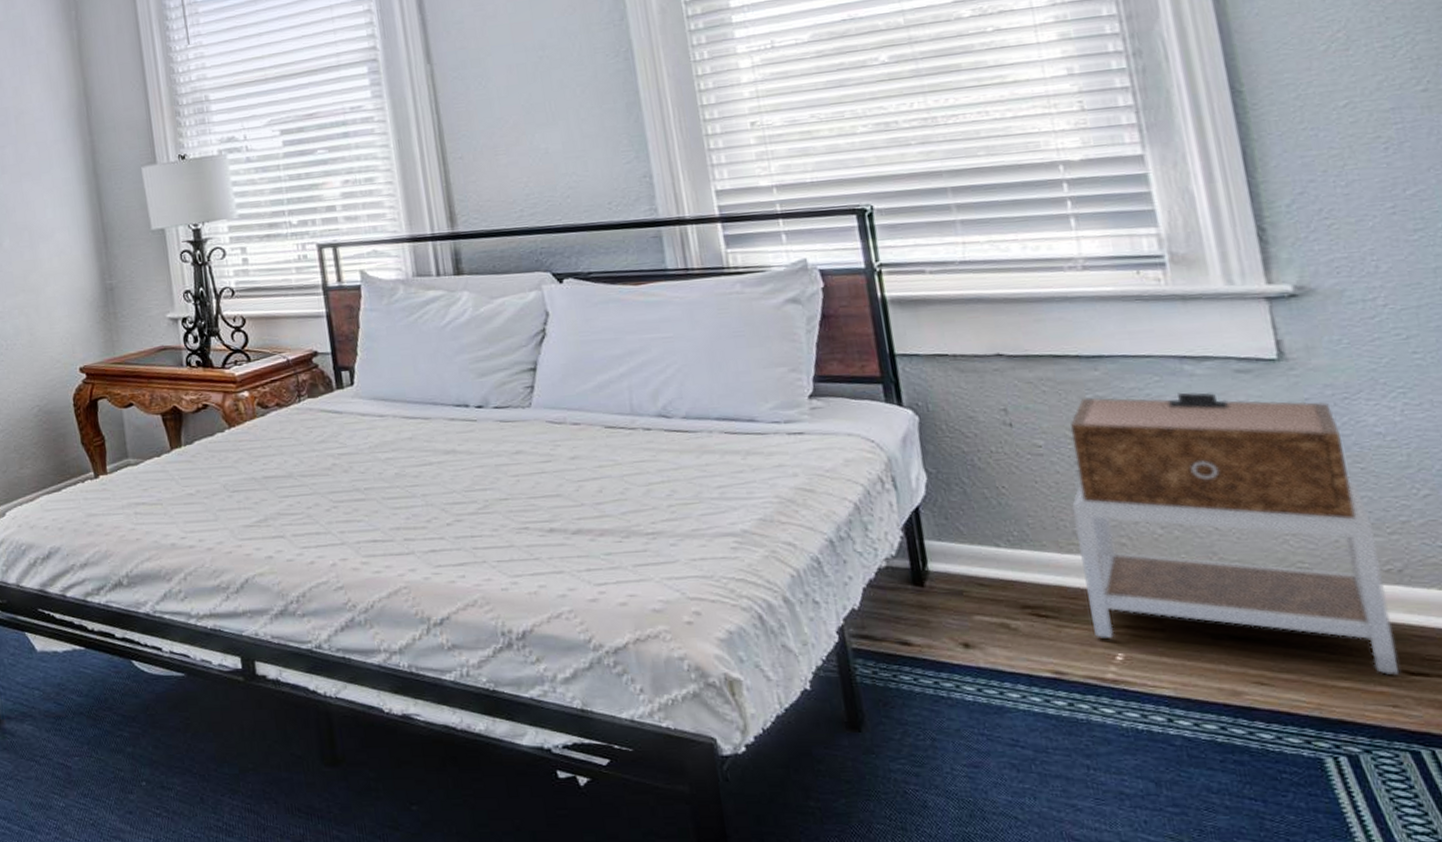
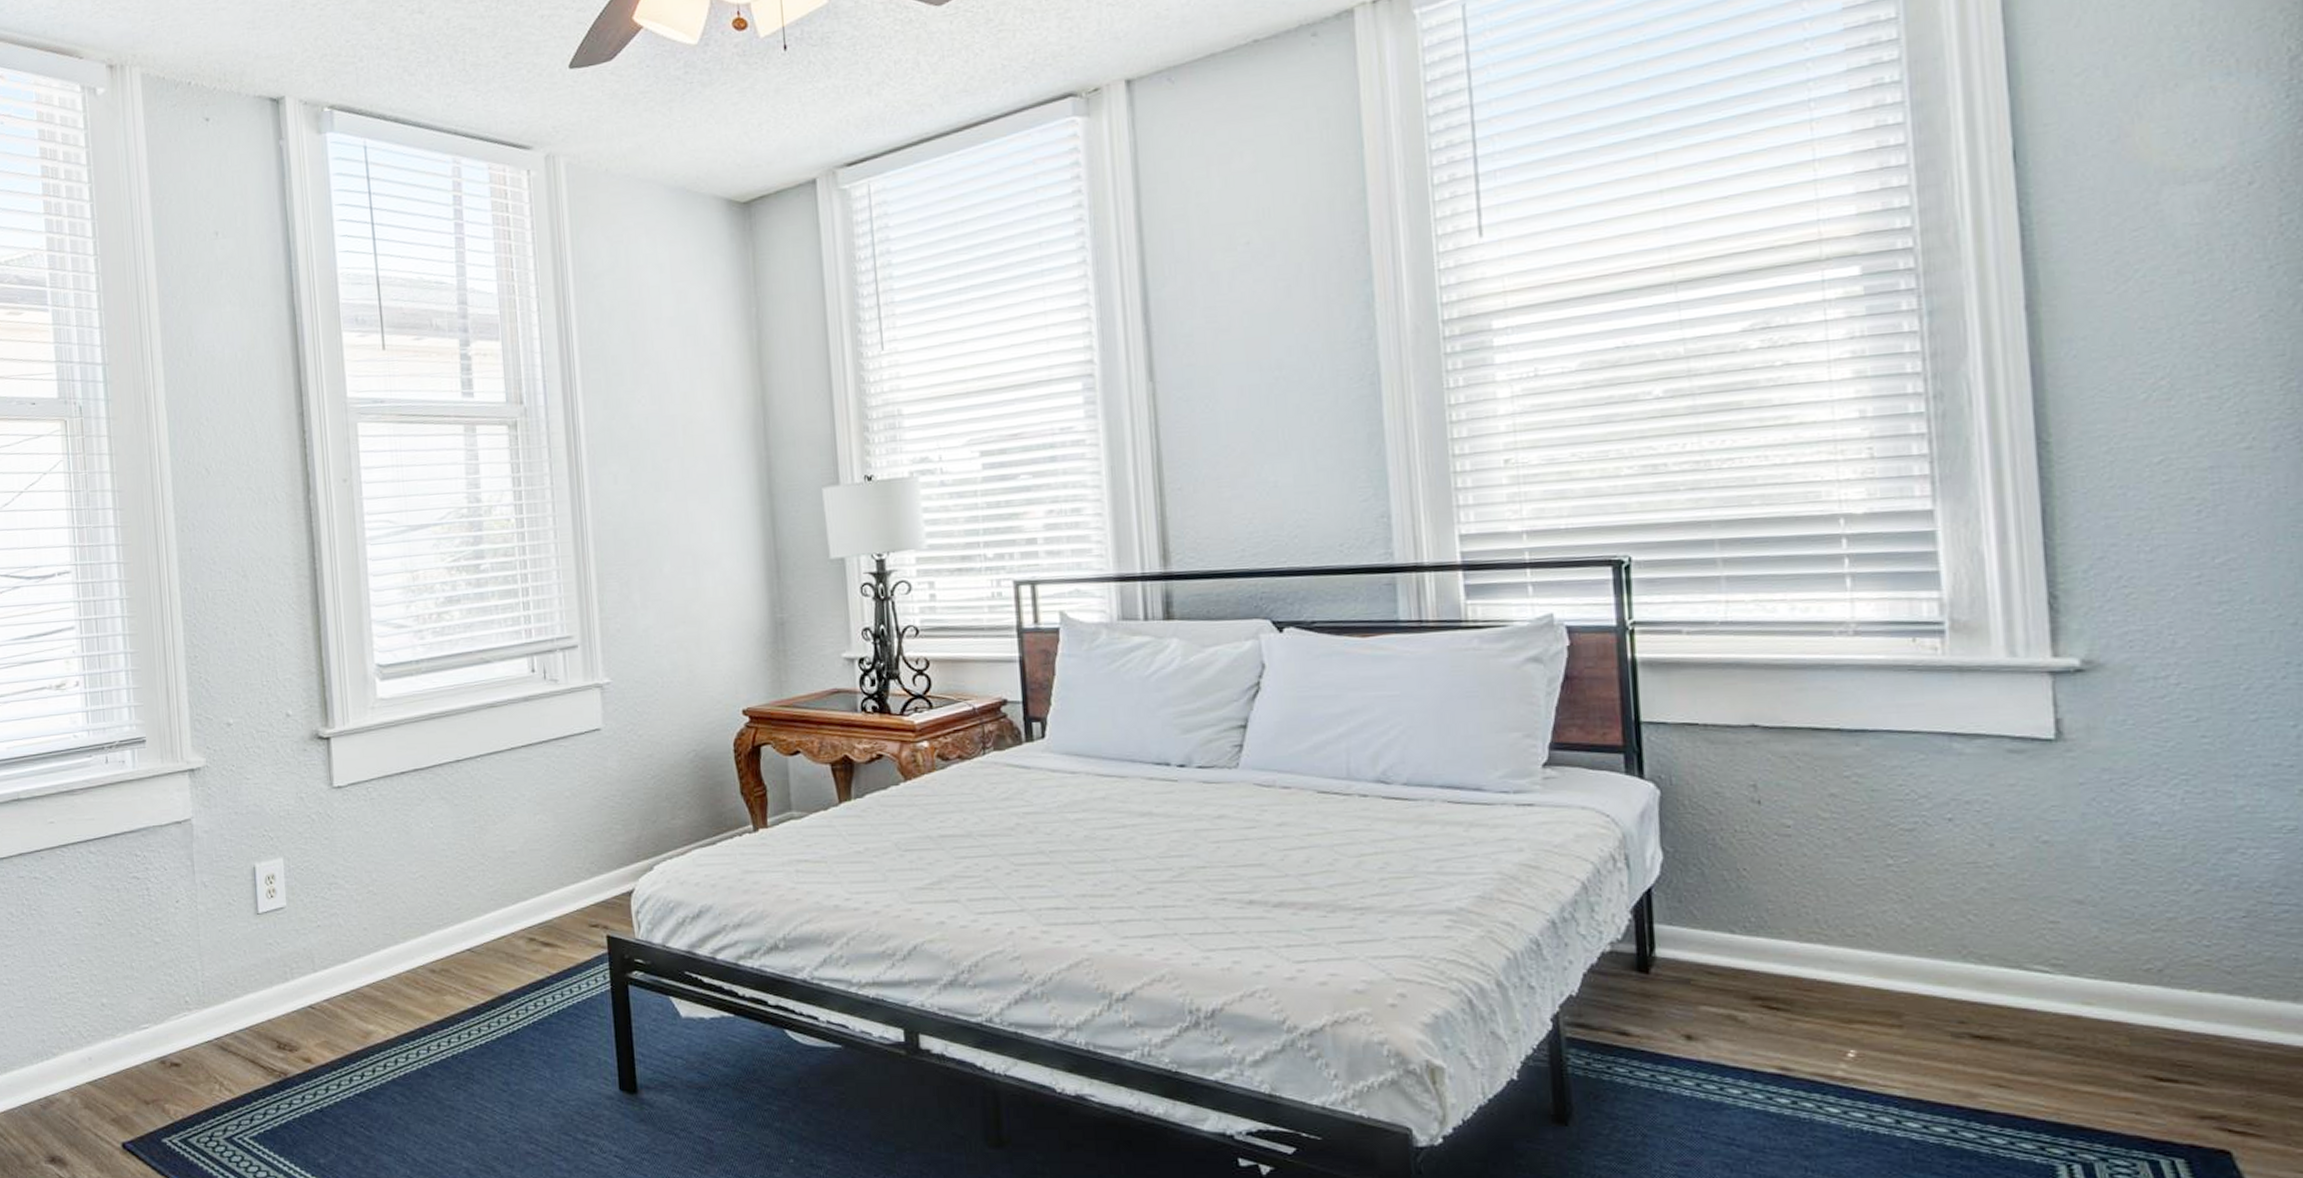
nightstand: present [1069,392,1399,676] -> none [1817,772,2147,1081]

